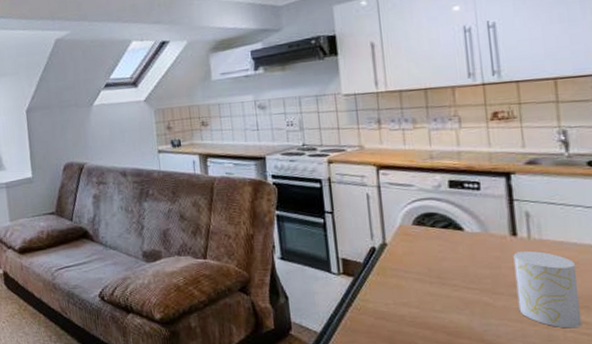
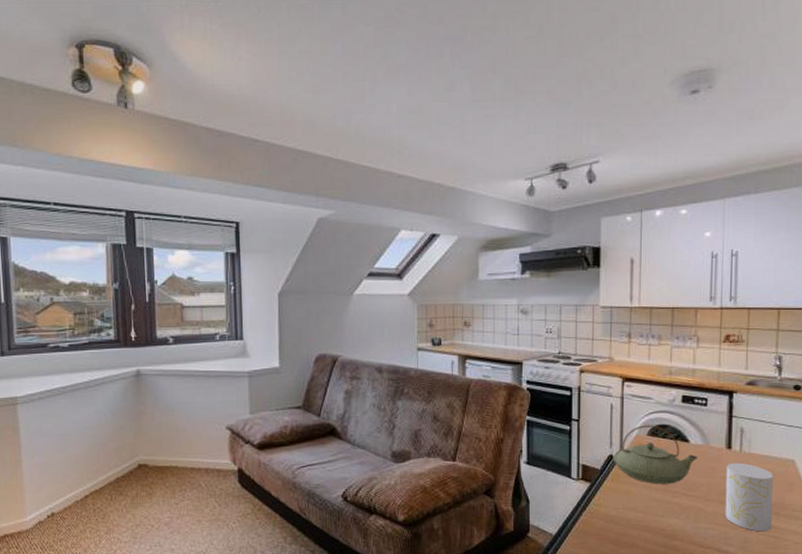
teapot: none [376,213,476,277] -> present [614,425,697,485]

